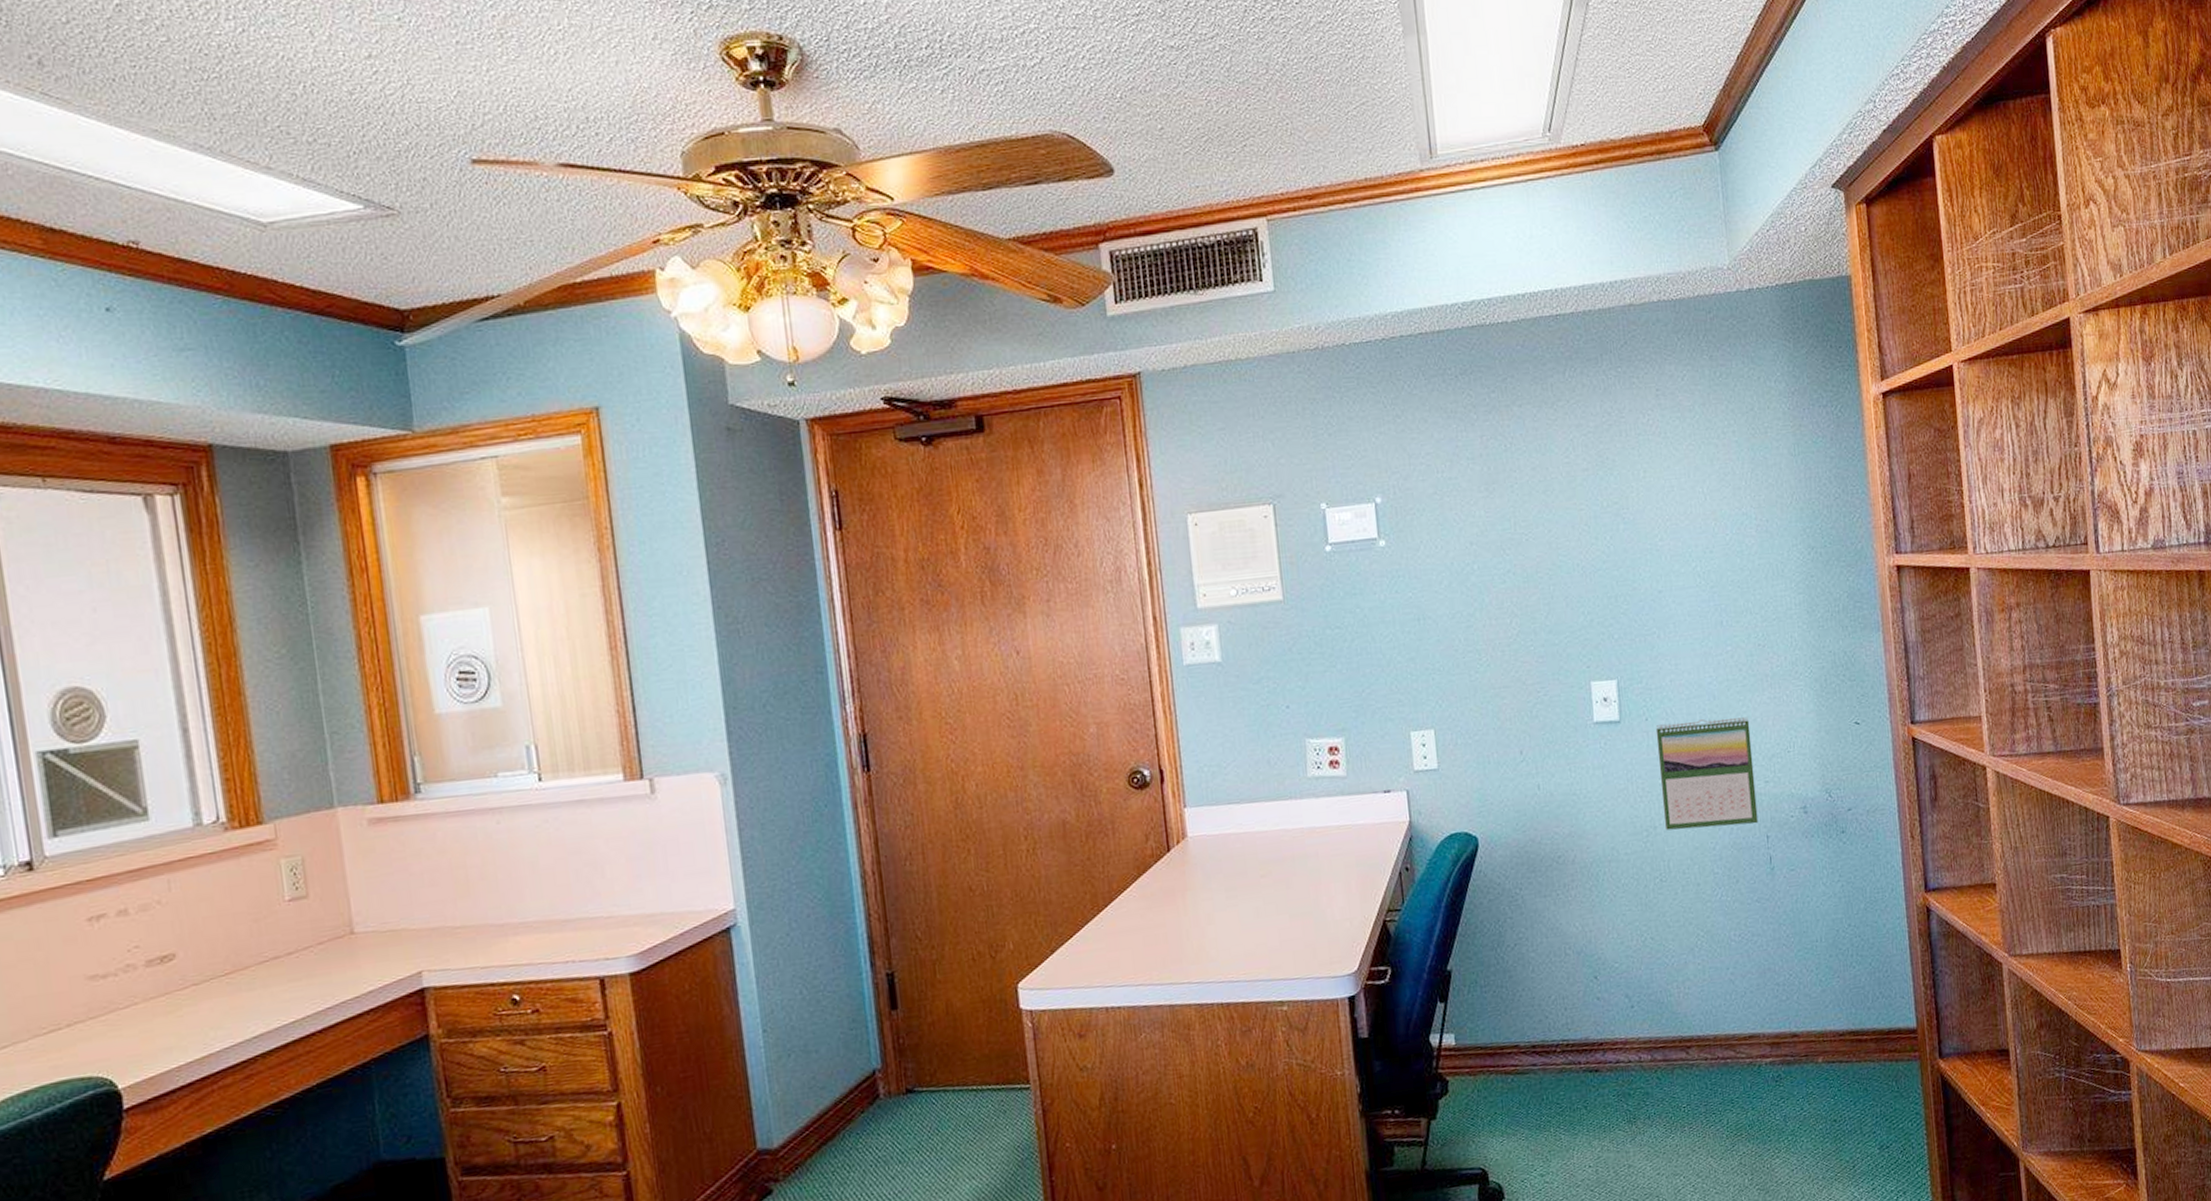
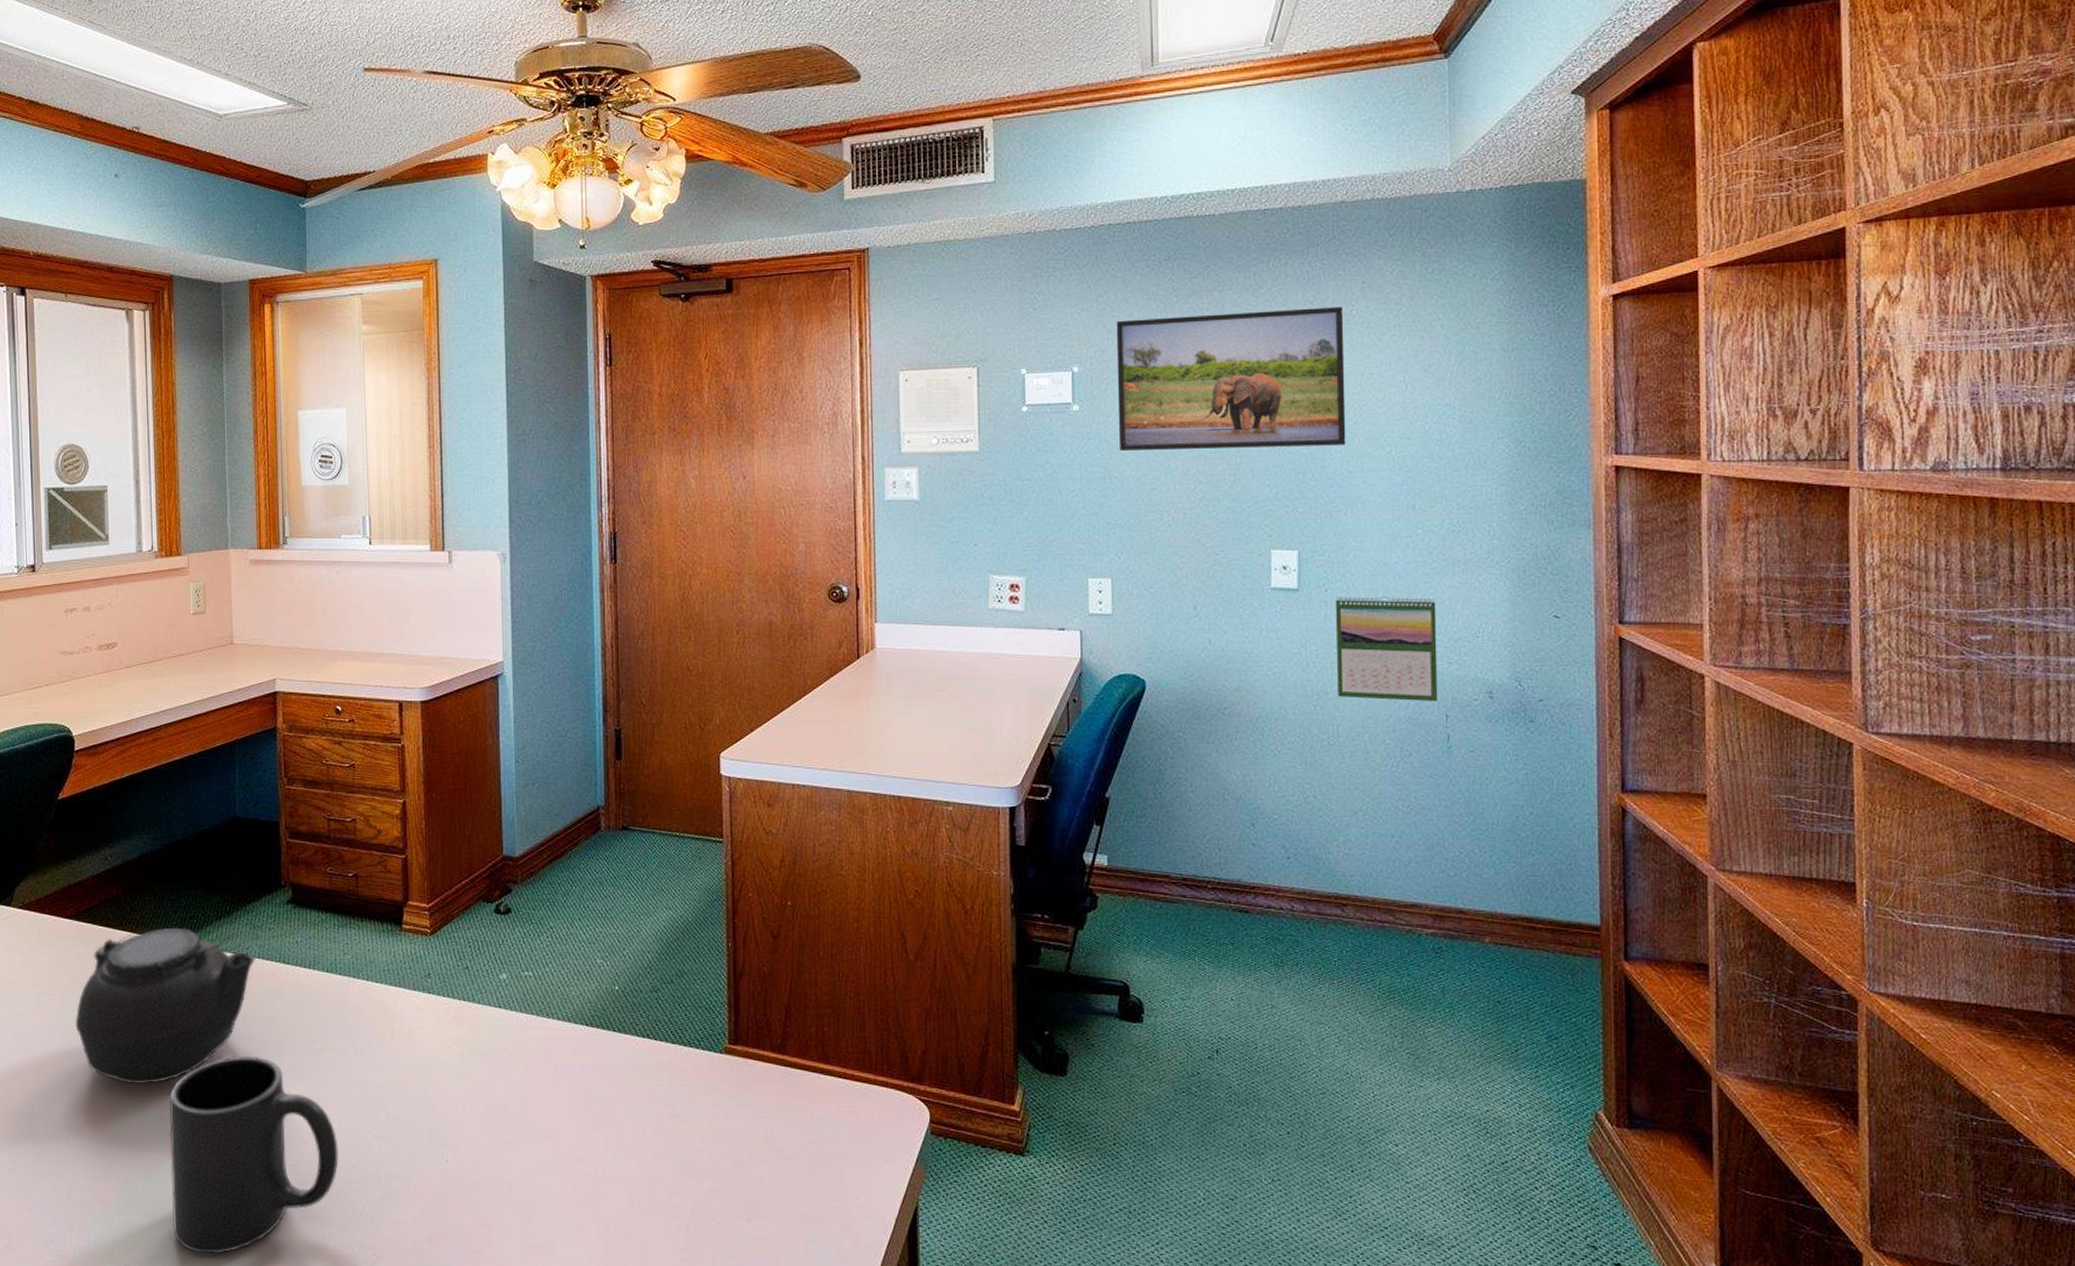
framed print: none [1416,417,1654,587] -> present [1116,307,1346,451]

